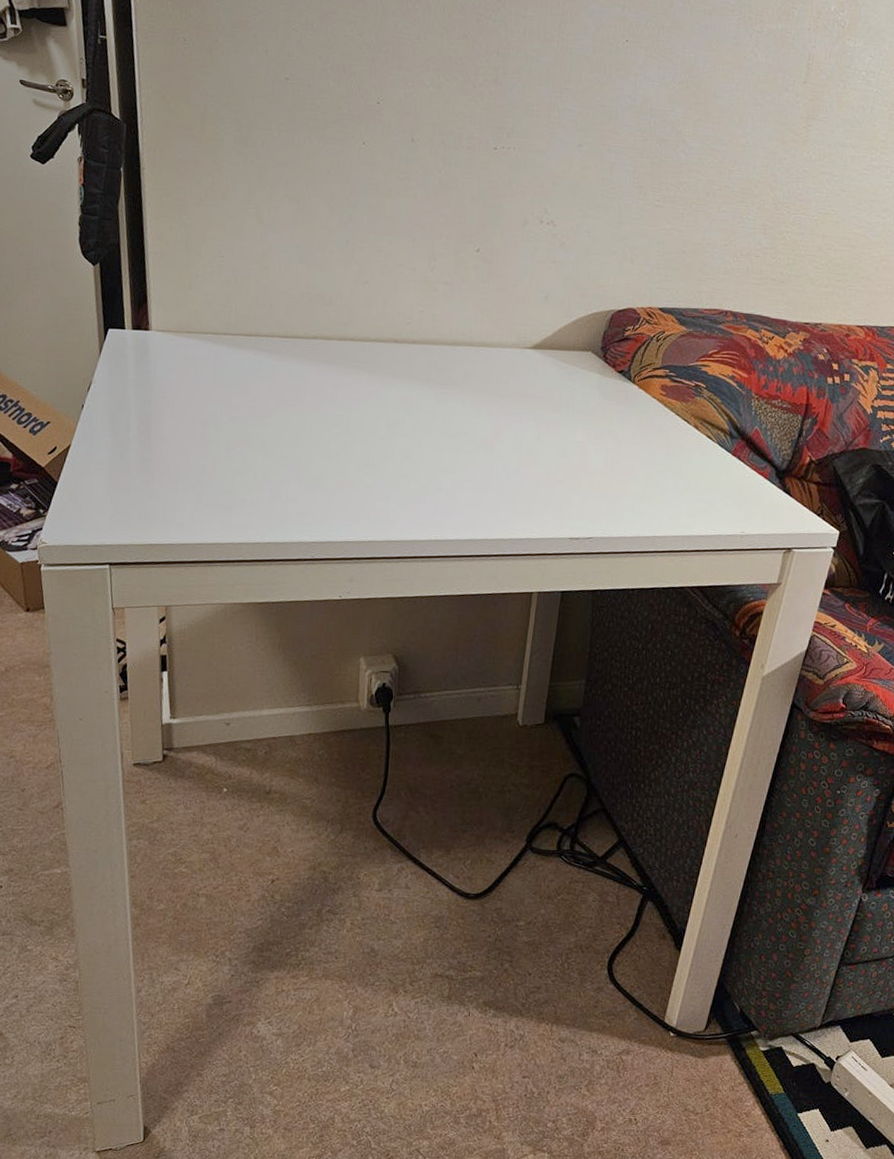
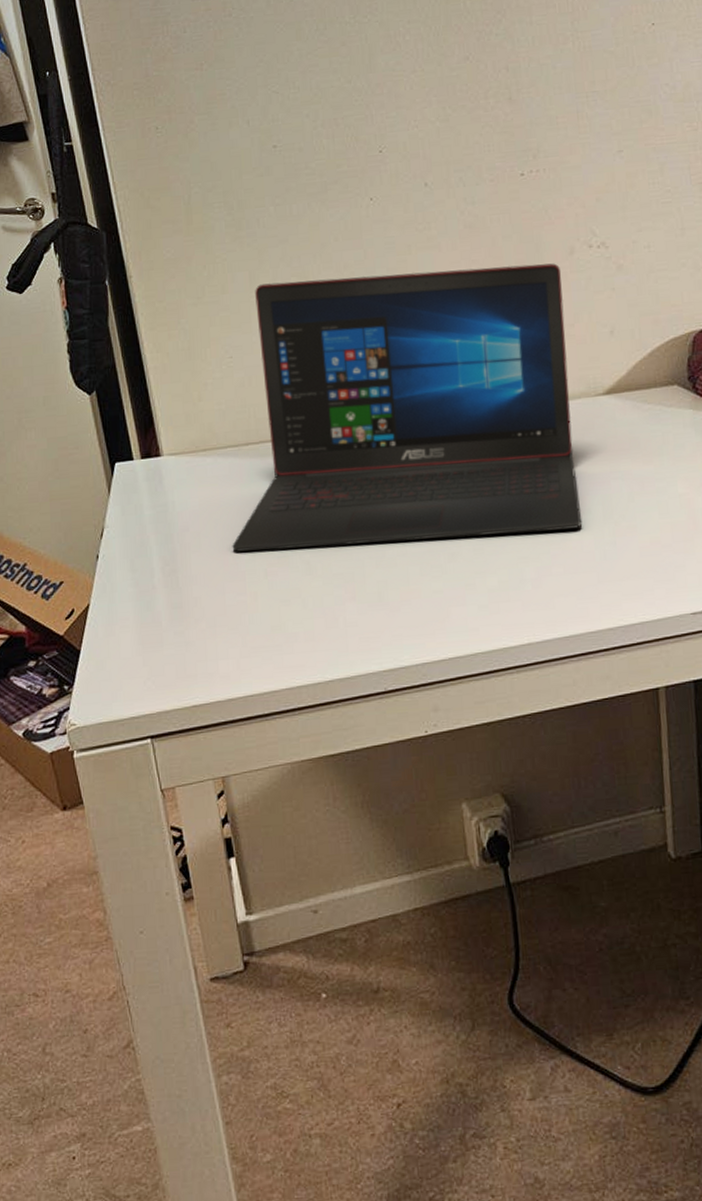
laptop: none [200,198,514,454] -> present [232,263,582,552]

